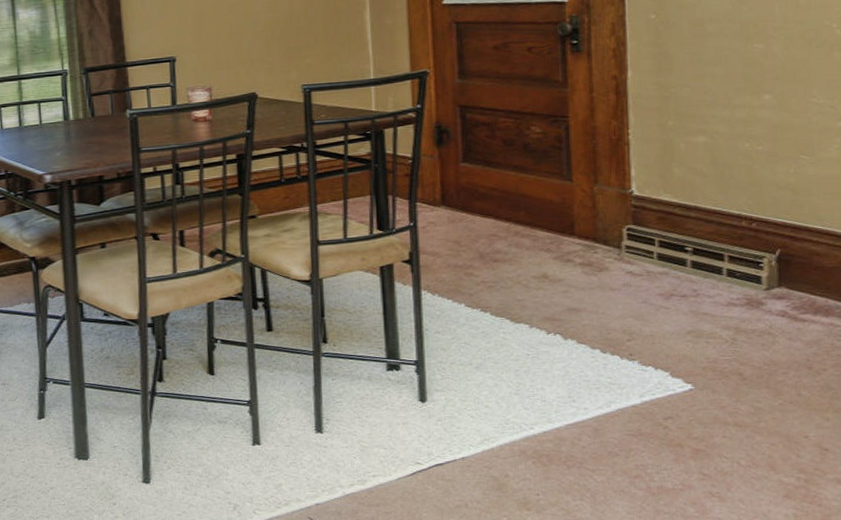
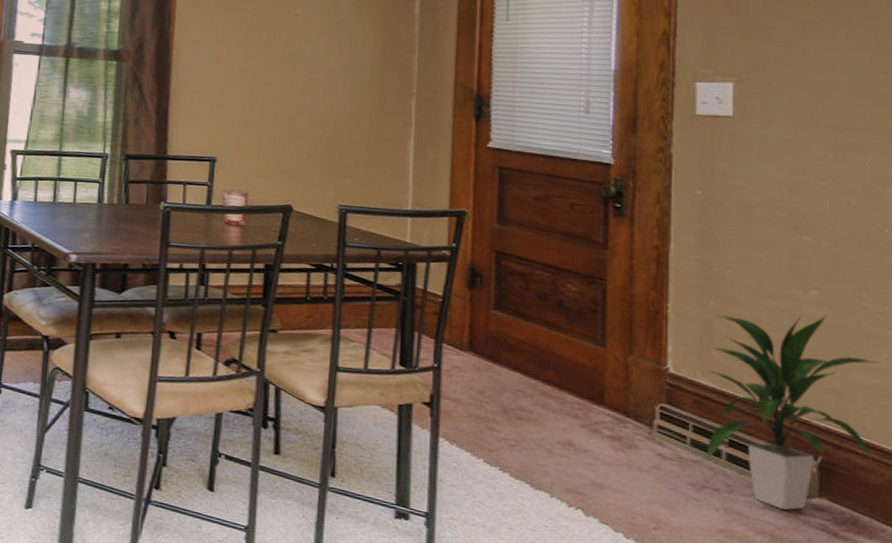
indoor plant: none [669,116,831,304] -> present [706,313,880,510]

